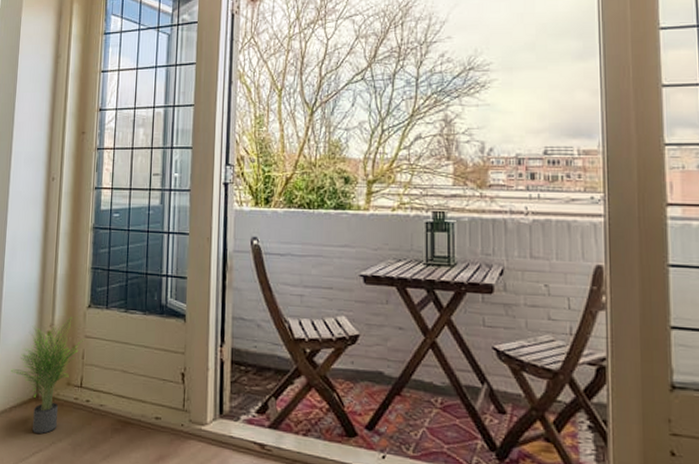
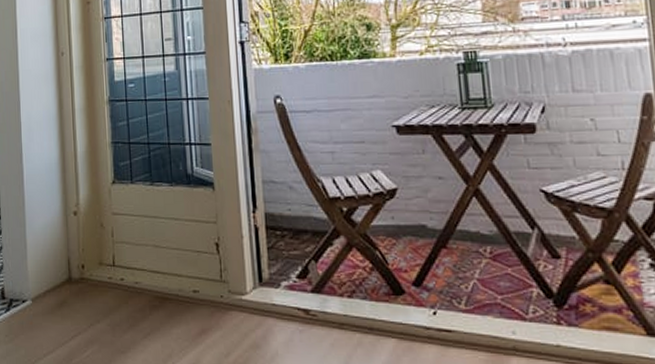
potted plant: present [11,317,85,434] -> none [40,195,113,317]

